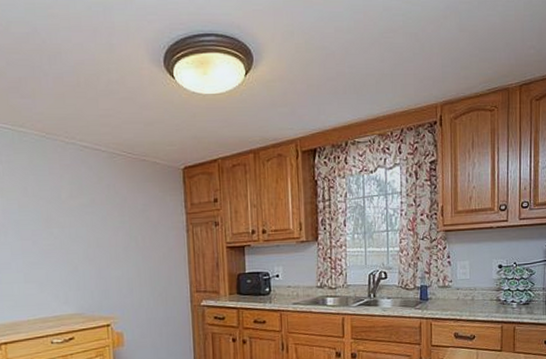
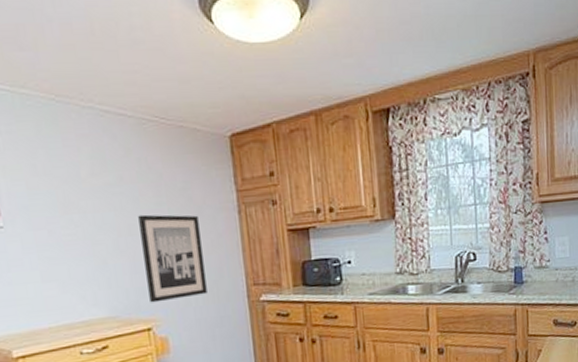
wall art: none [105,230,158,303] -> present [138,214,207,303]

